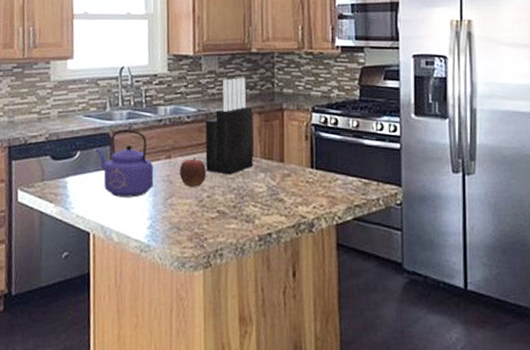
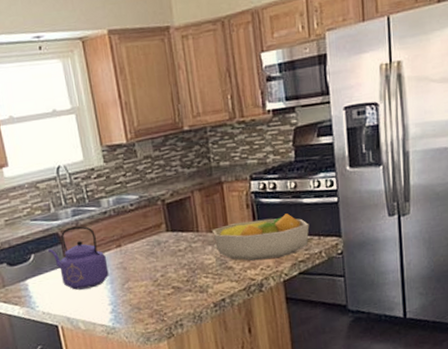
apple: present [179,157,206,187] -> none [130,242,157,270]
knife block: present [205,78,254,175] -> none [148,157,200,254]
fruit bowl: none [267,152,369,198] -> present [212,213,309,261]

